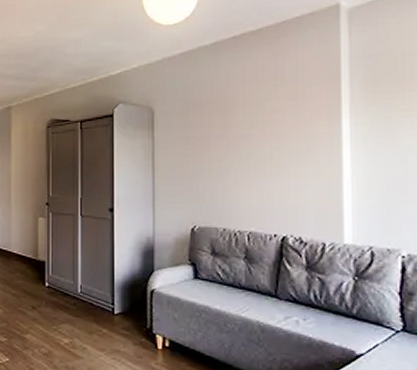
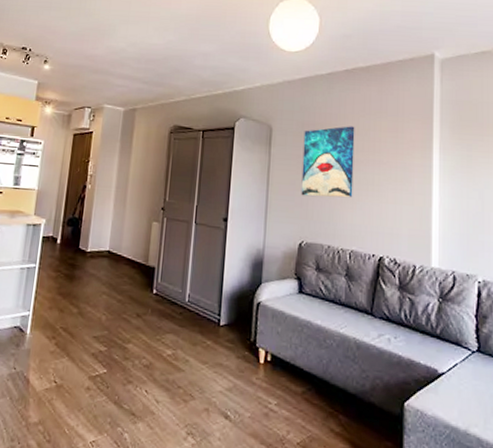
wall art: none [189,98,248,179] -> present [301,126,355,198]

